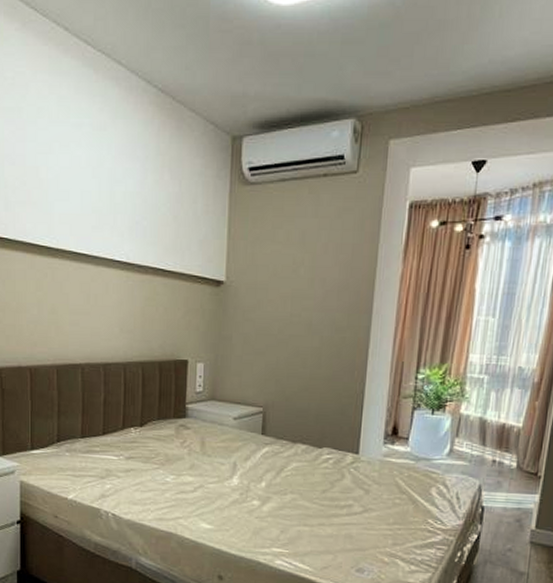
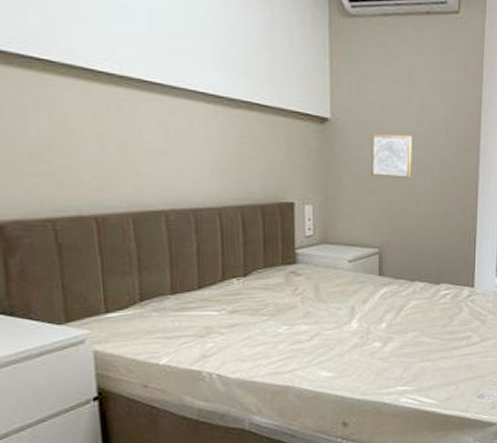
wall art: none [261,296,302,339] -> present [371,134,412,178]

